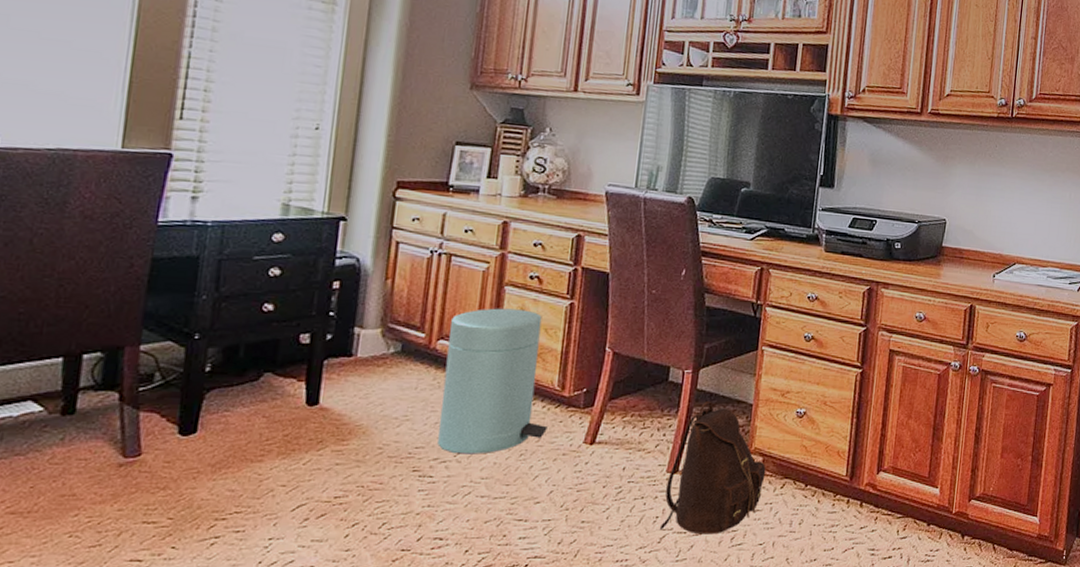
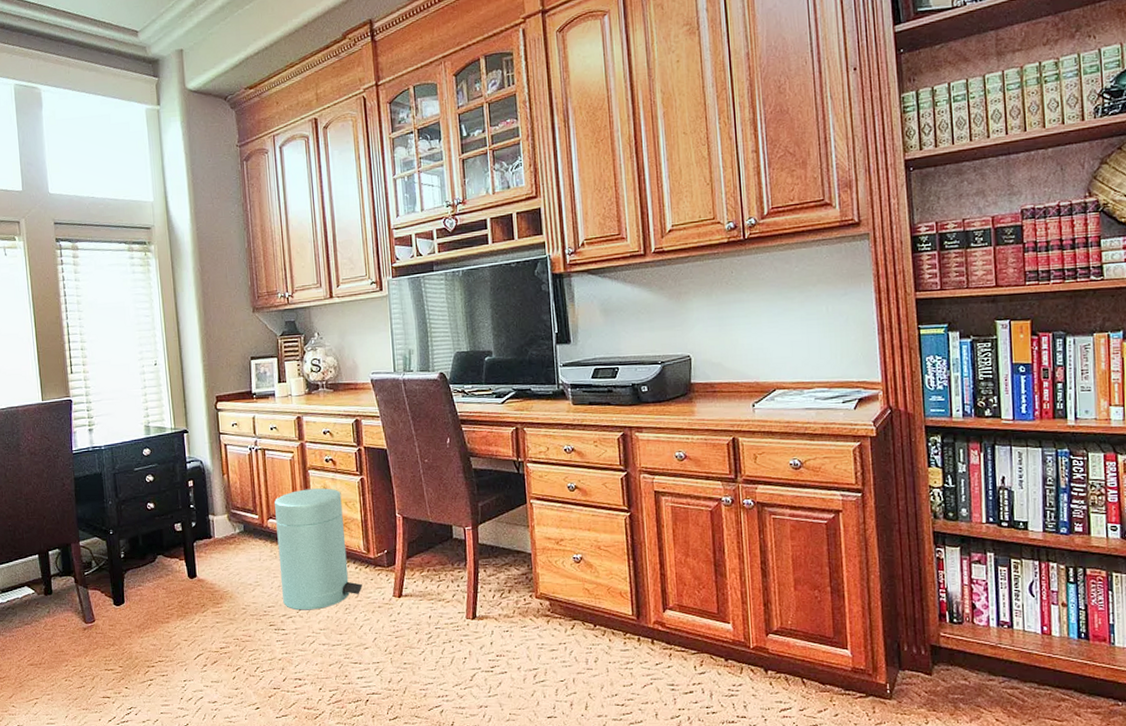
backpack: present [660,400,766,535] -> none [468,553,555,673]

